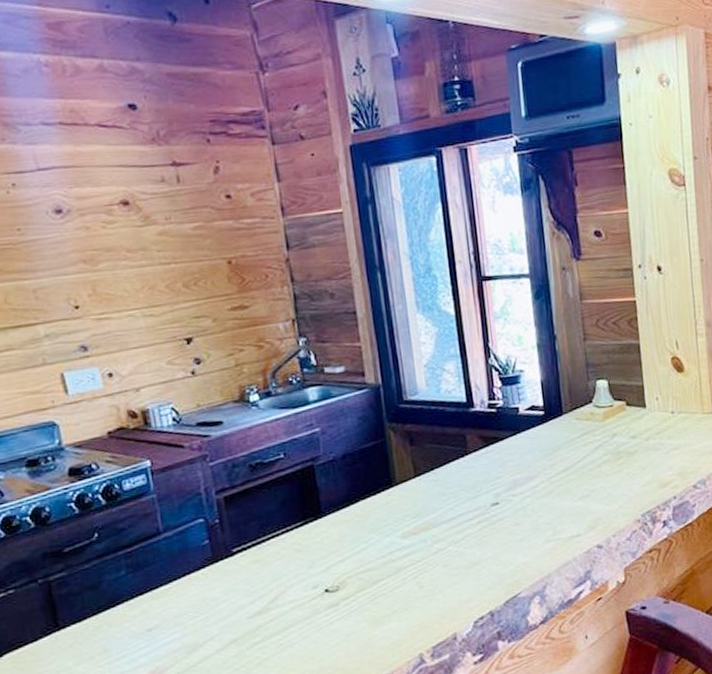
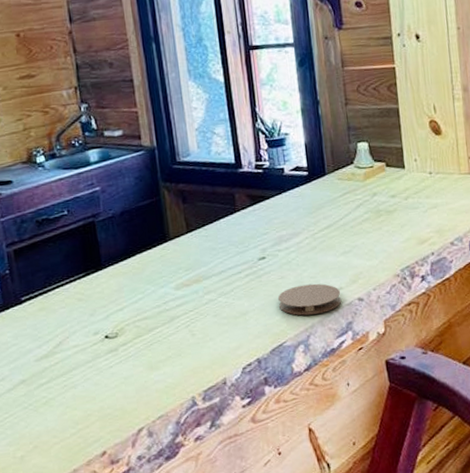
coaster: none [512,530,580,565] -> present [278,283,342,316]

